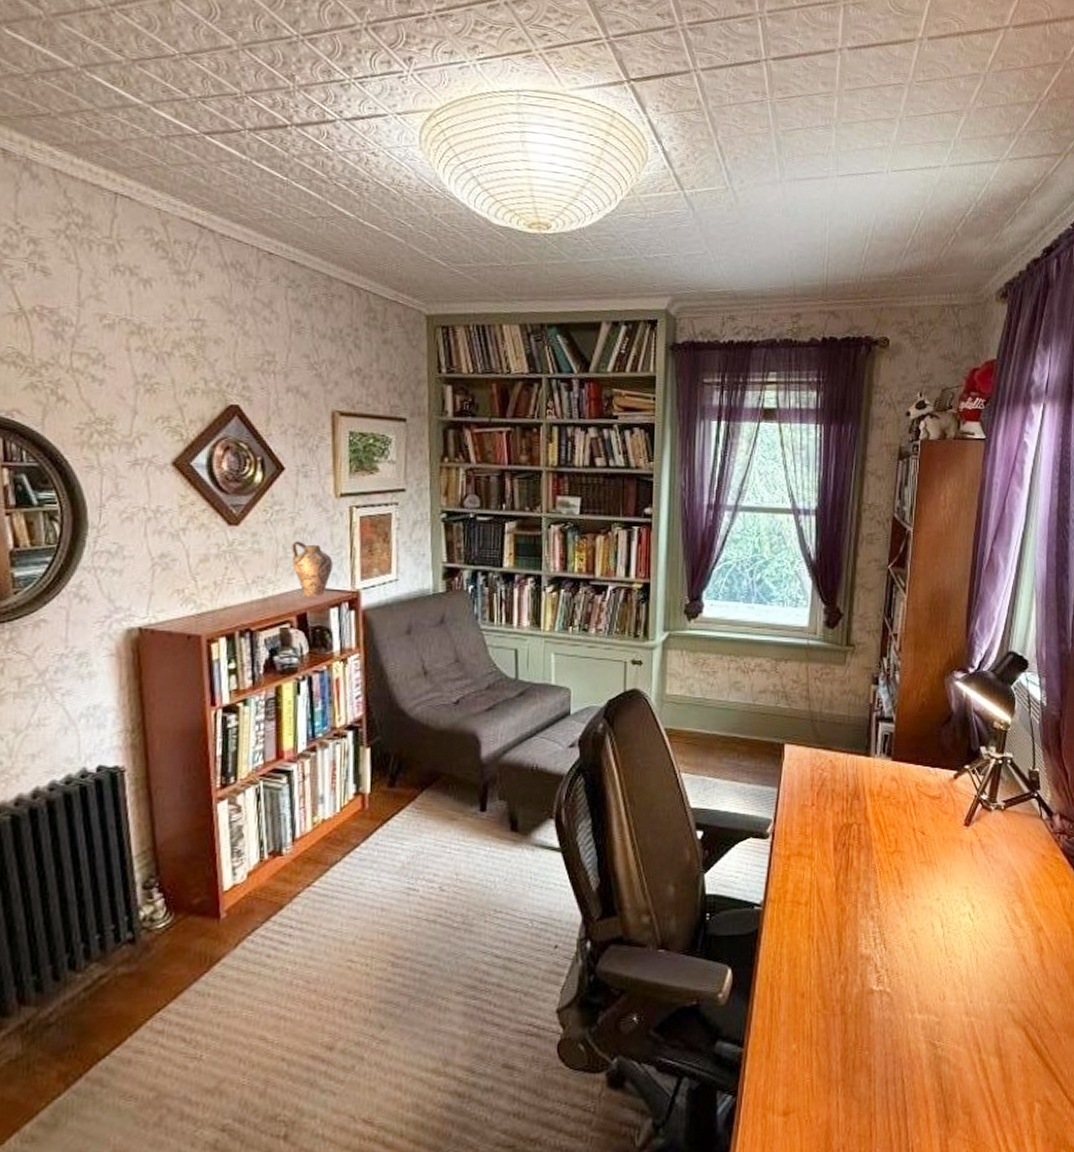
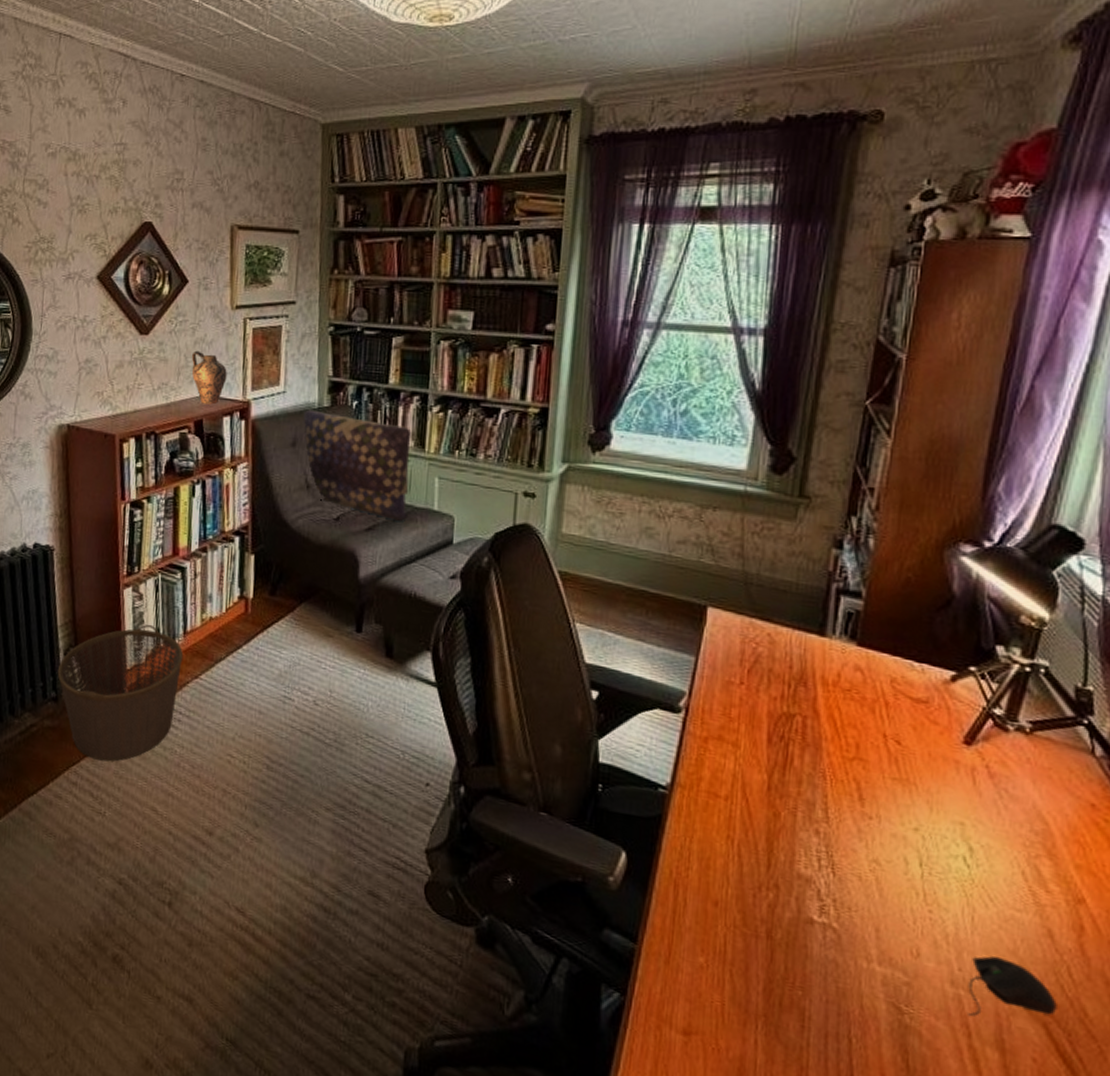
basket: none [133,837,293,999] -> present [57,624,184,762]
cushion: none [417,596,527,698] -> present [302,409,412,521]
computer mouse: none [977,984,1030,1037] -> present [968,955,1057,1017]

